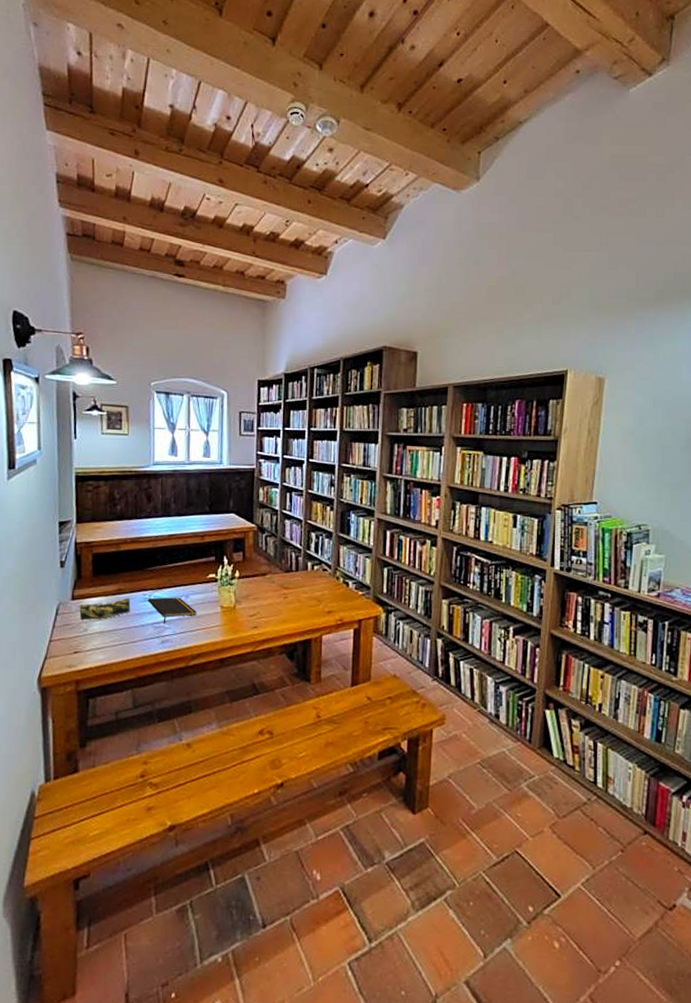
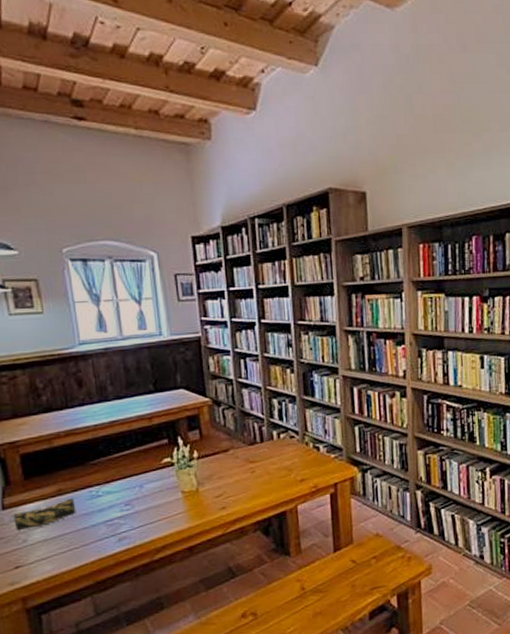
notepad: present [148,597,197,624] -> none [95,488,155,520]

